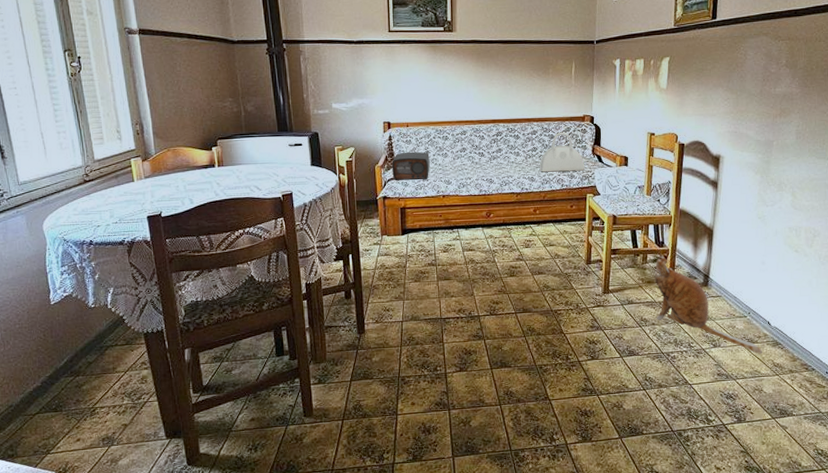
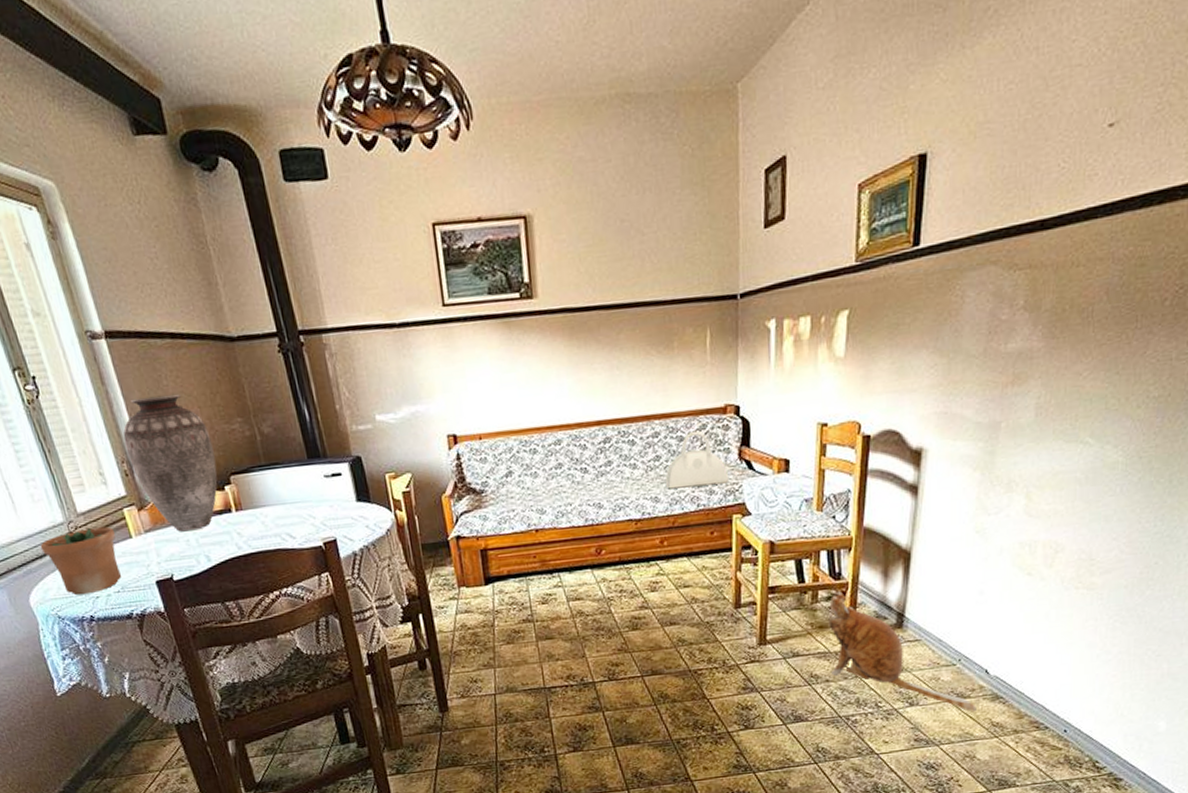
planter: none [60,172,121,224] -> present [40,526,121,596]
vase: none [140,77,208,180] -> present [123,393,218,532]
radio: present [392,151,430,181] -> none [463,472,516,515]

